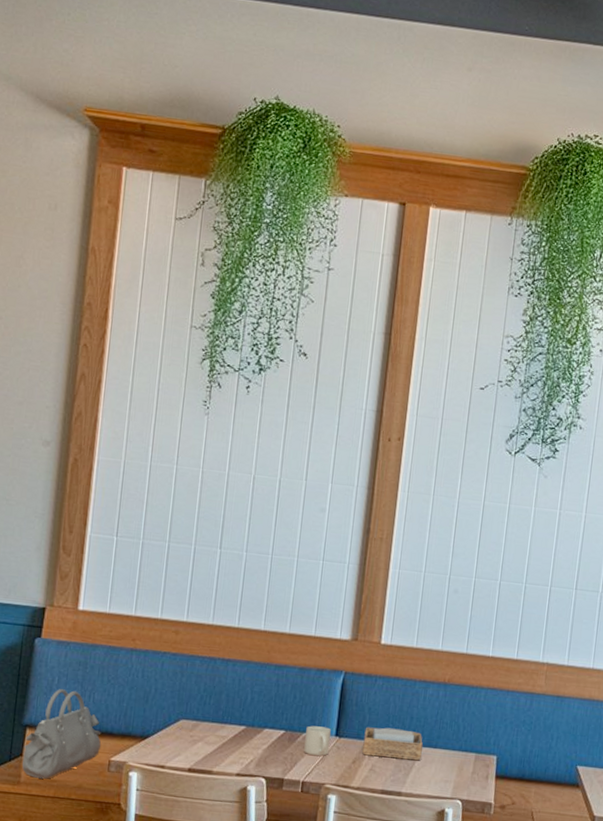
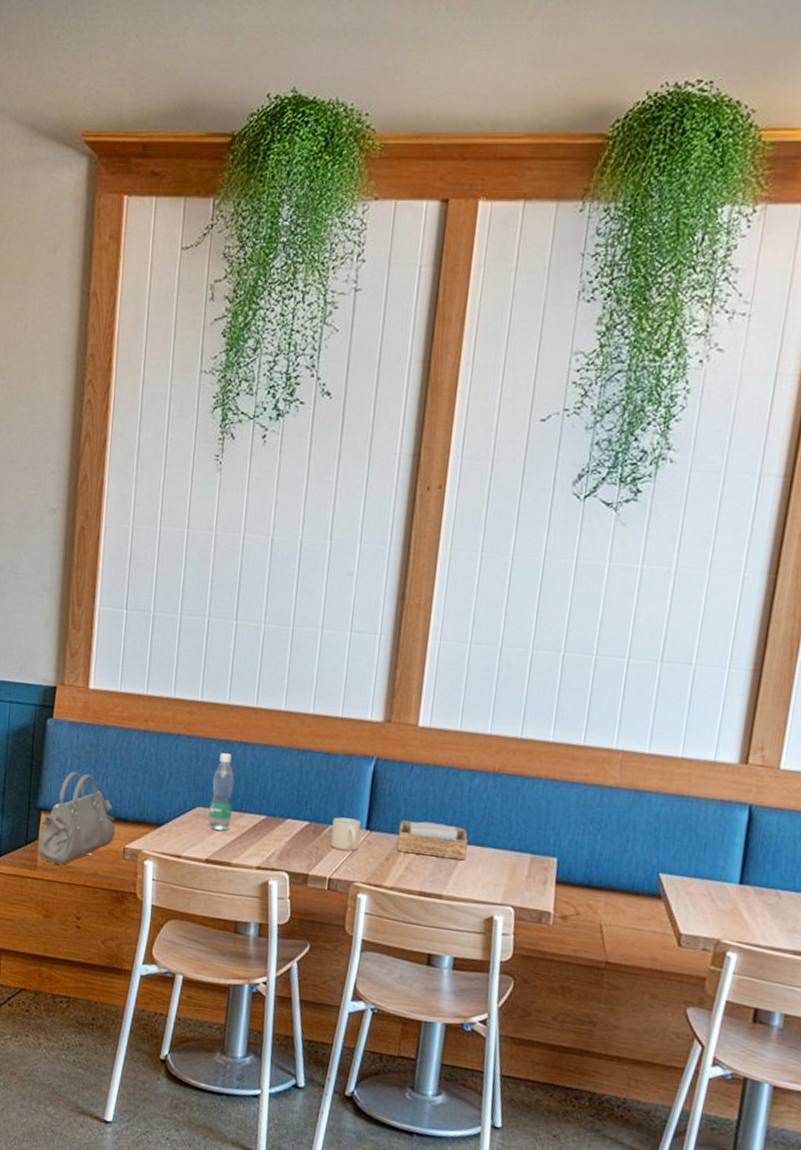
bottle: none [191,669,217,741] -> present [208,753,235,831]

